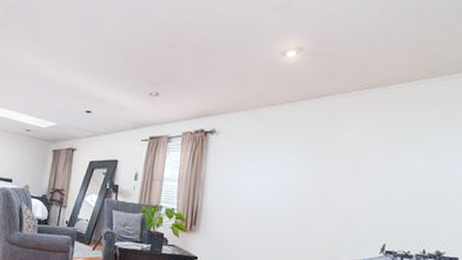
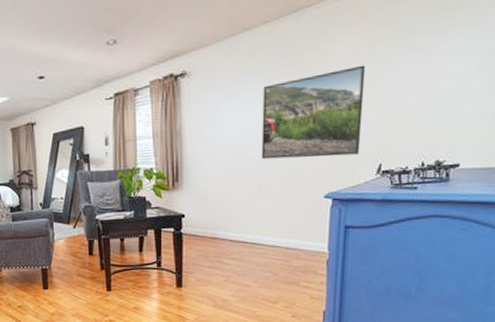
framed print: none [274,152,376,232] -> present [261,65,366,160]

